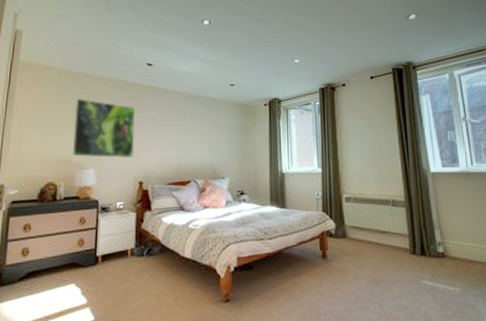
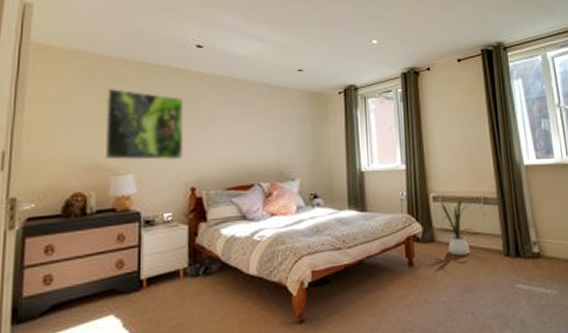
house plant: none [347,195,384,251] -> present [435,193,476,256]

